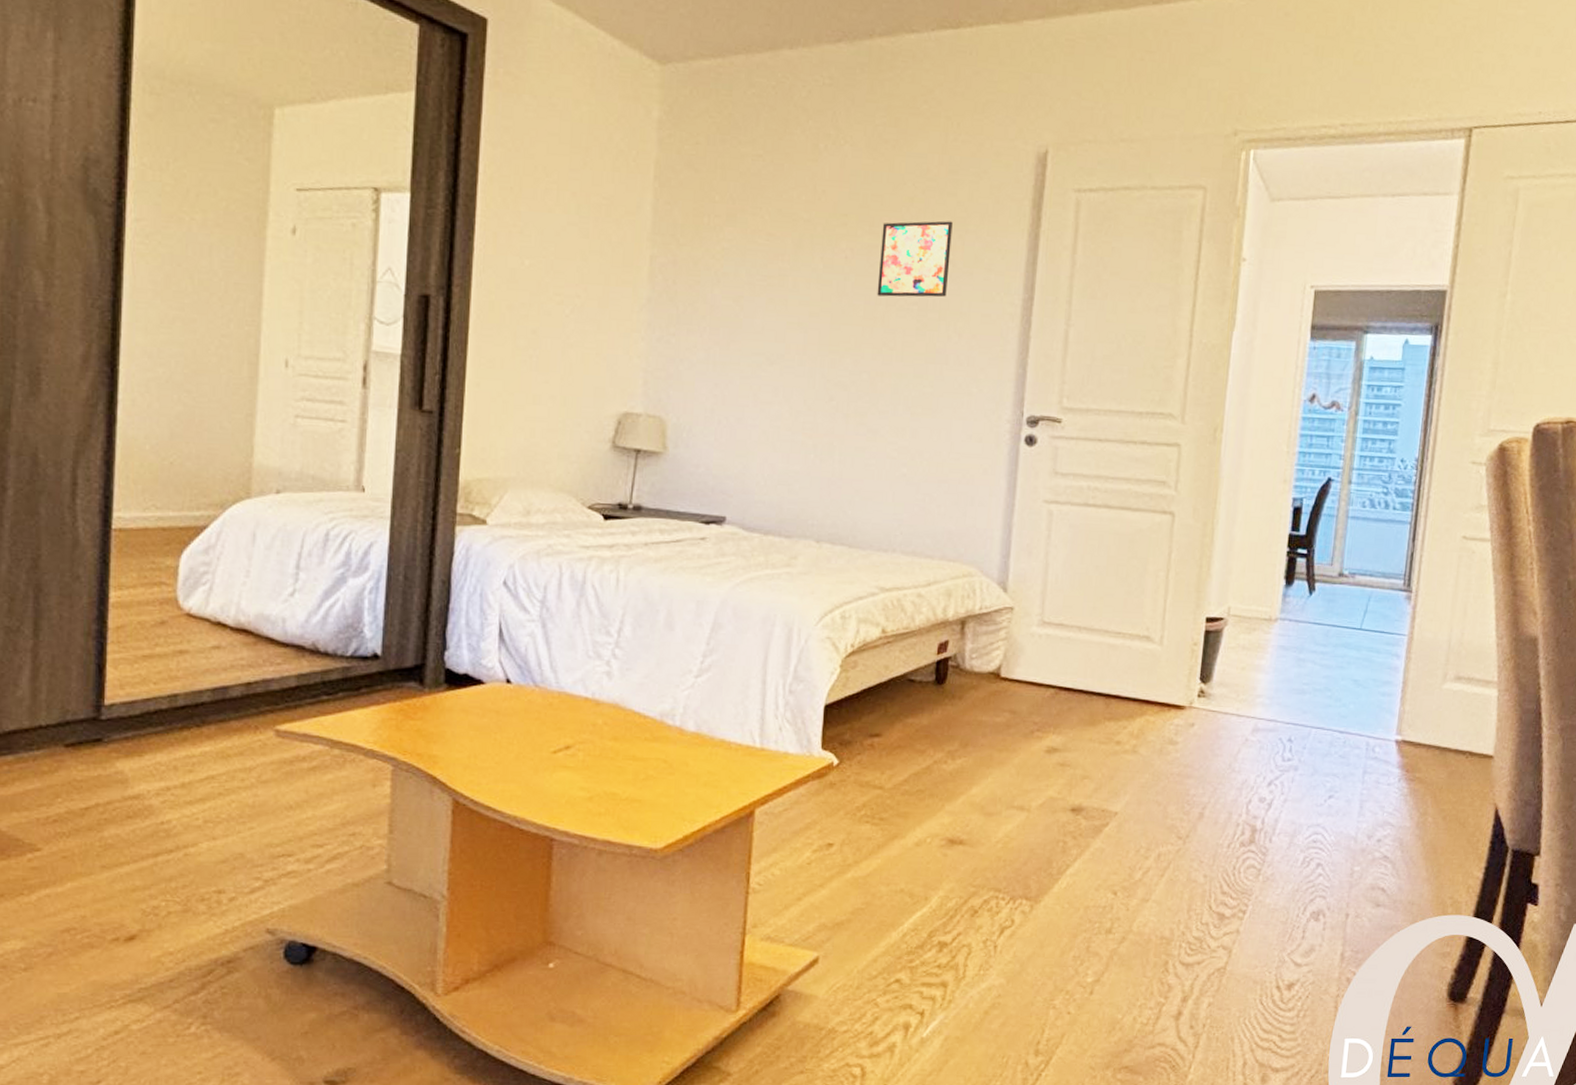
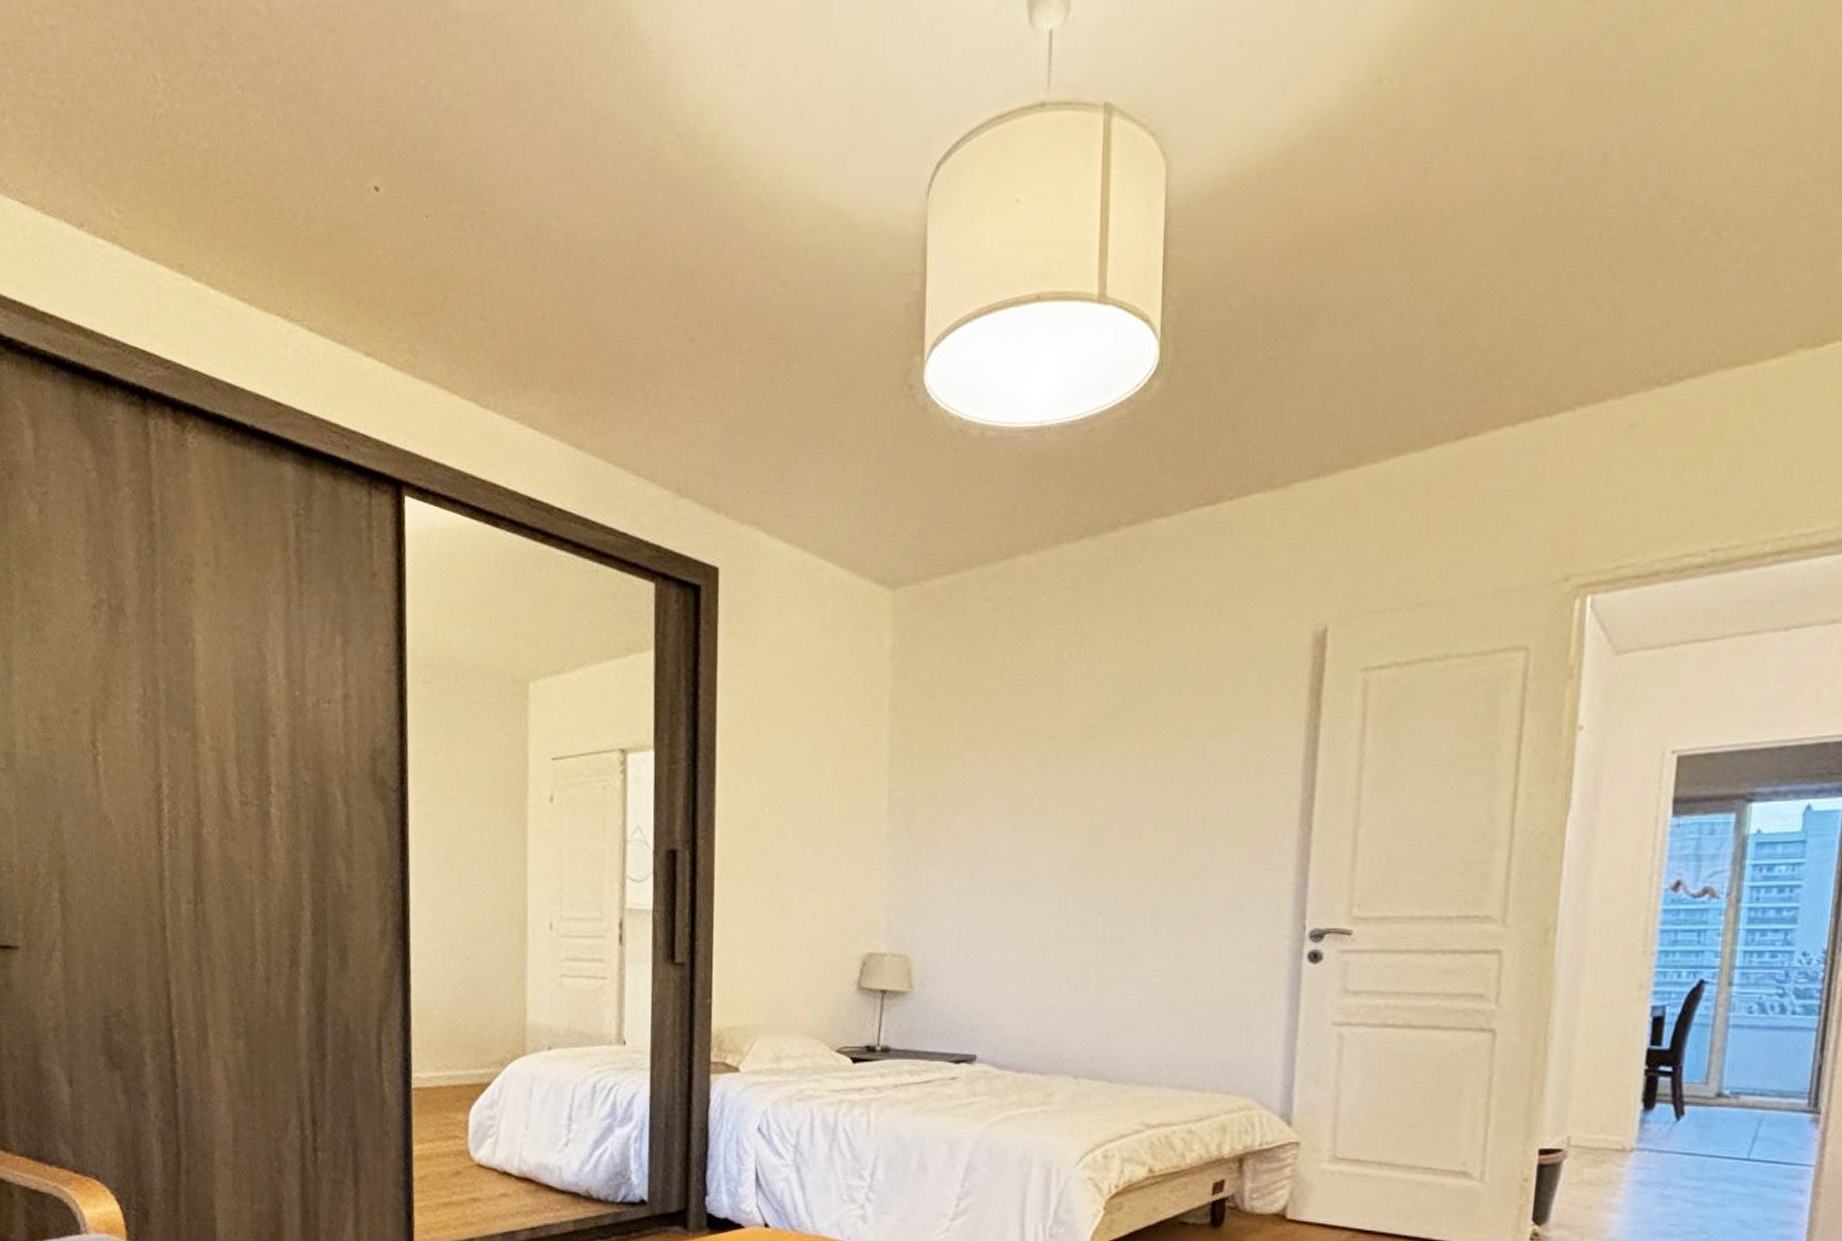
wall art: present [877,220,953,297] -> none [1131,720,1216,810]

